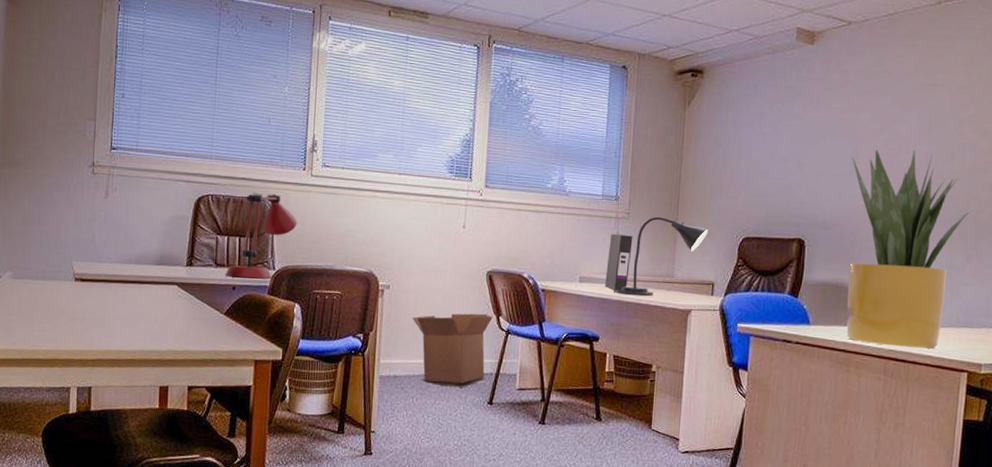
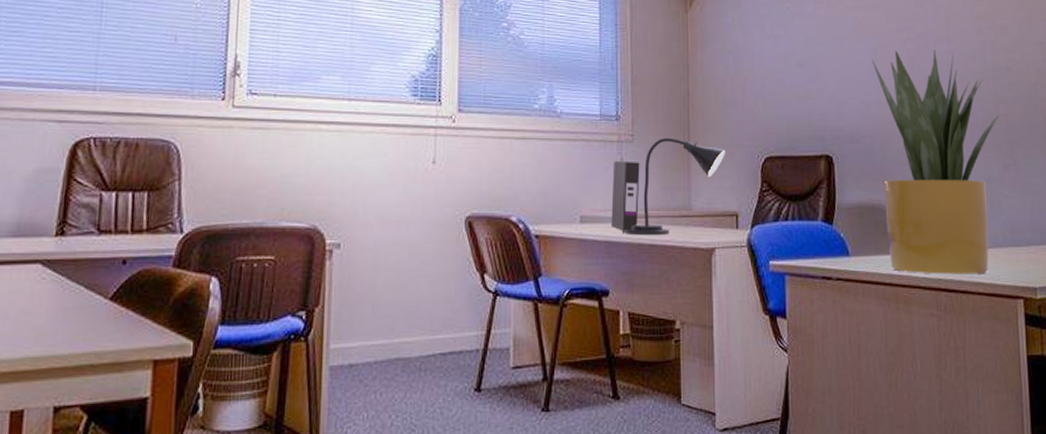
desk lamp: present [225,193,297,280] -> none [112,132,214,248]
cardboard box: present [413,313,493,388] -> none [372,271,476,373]

